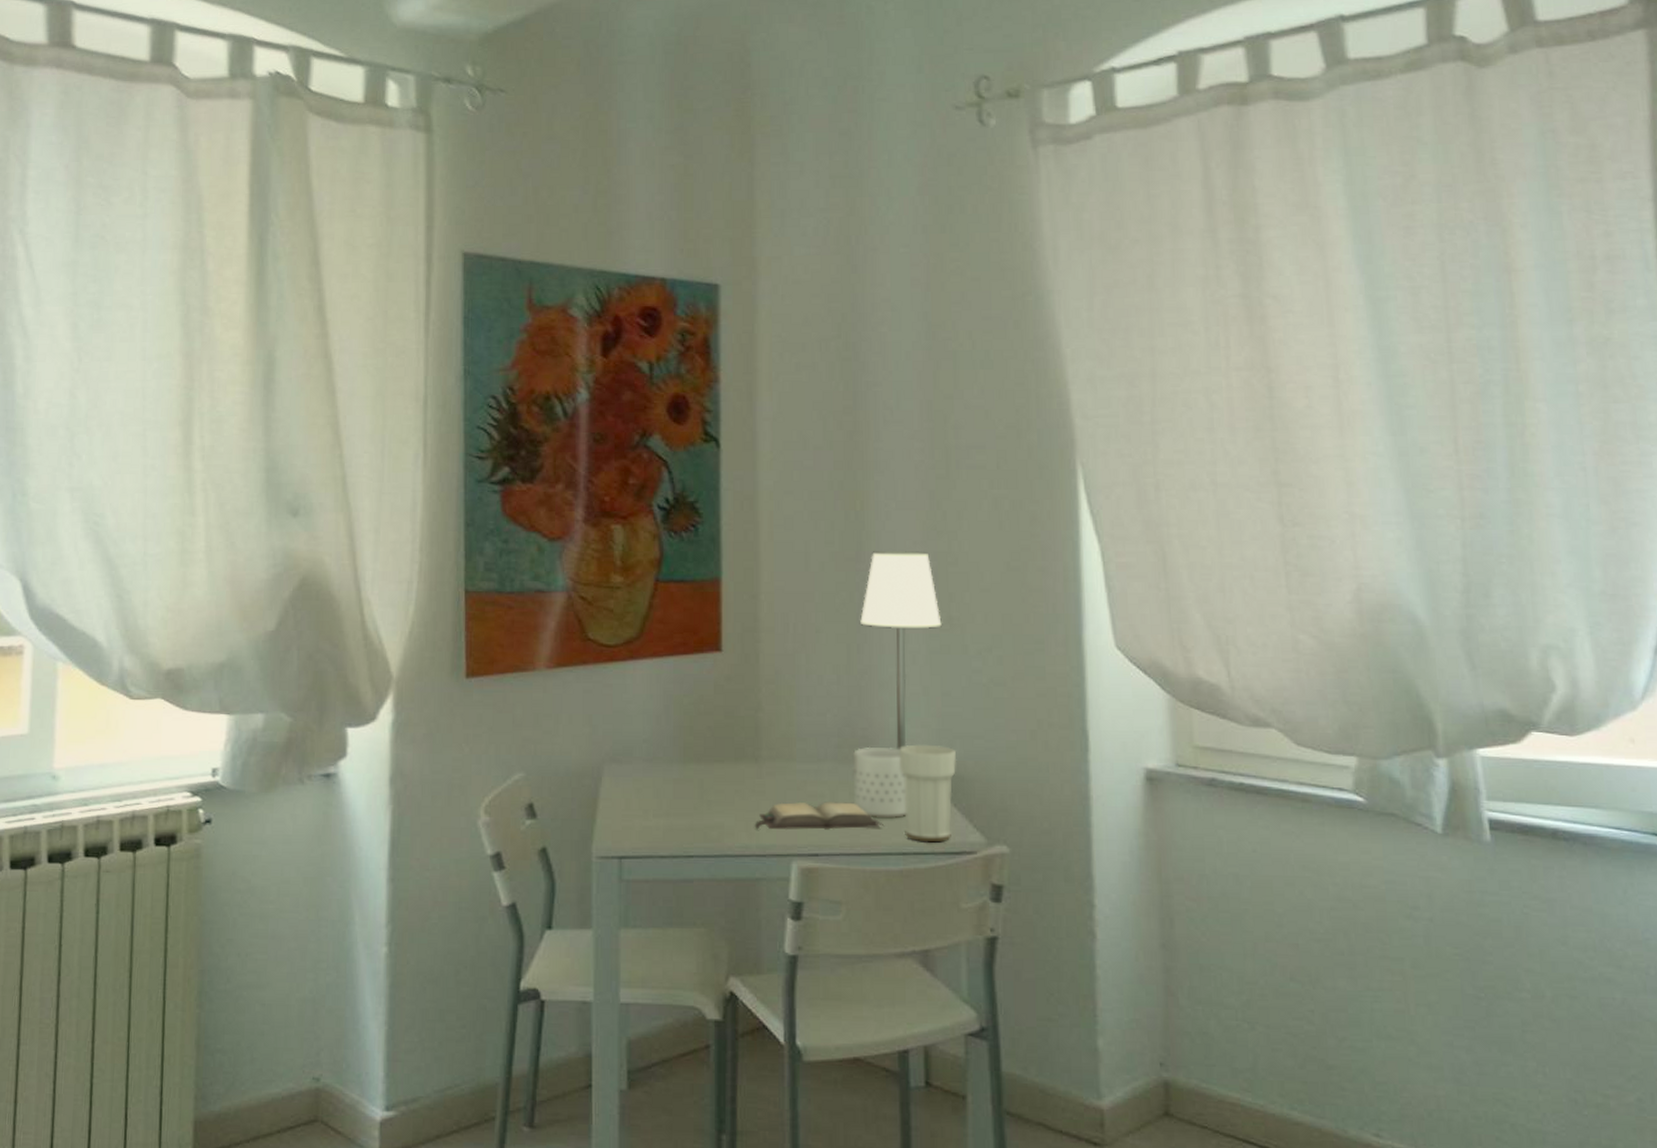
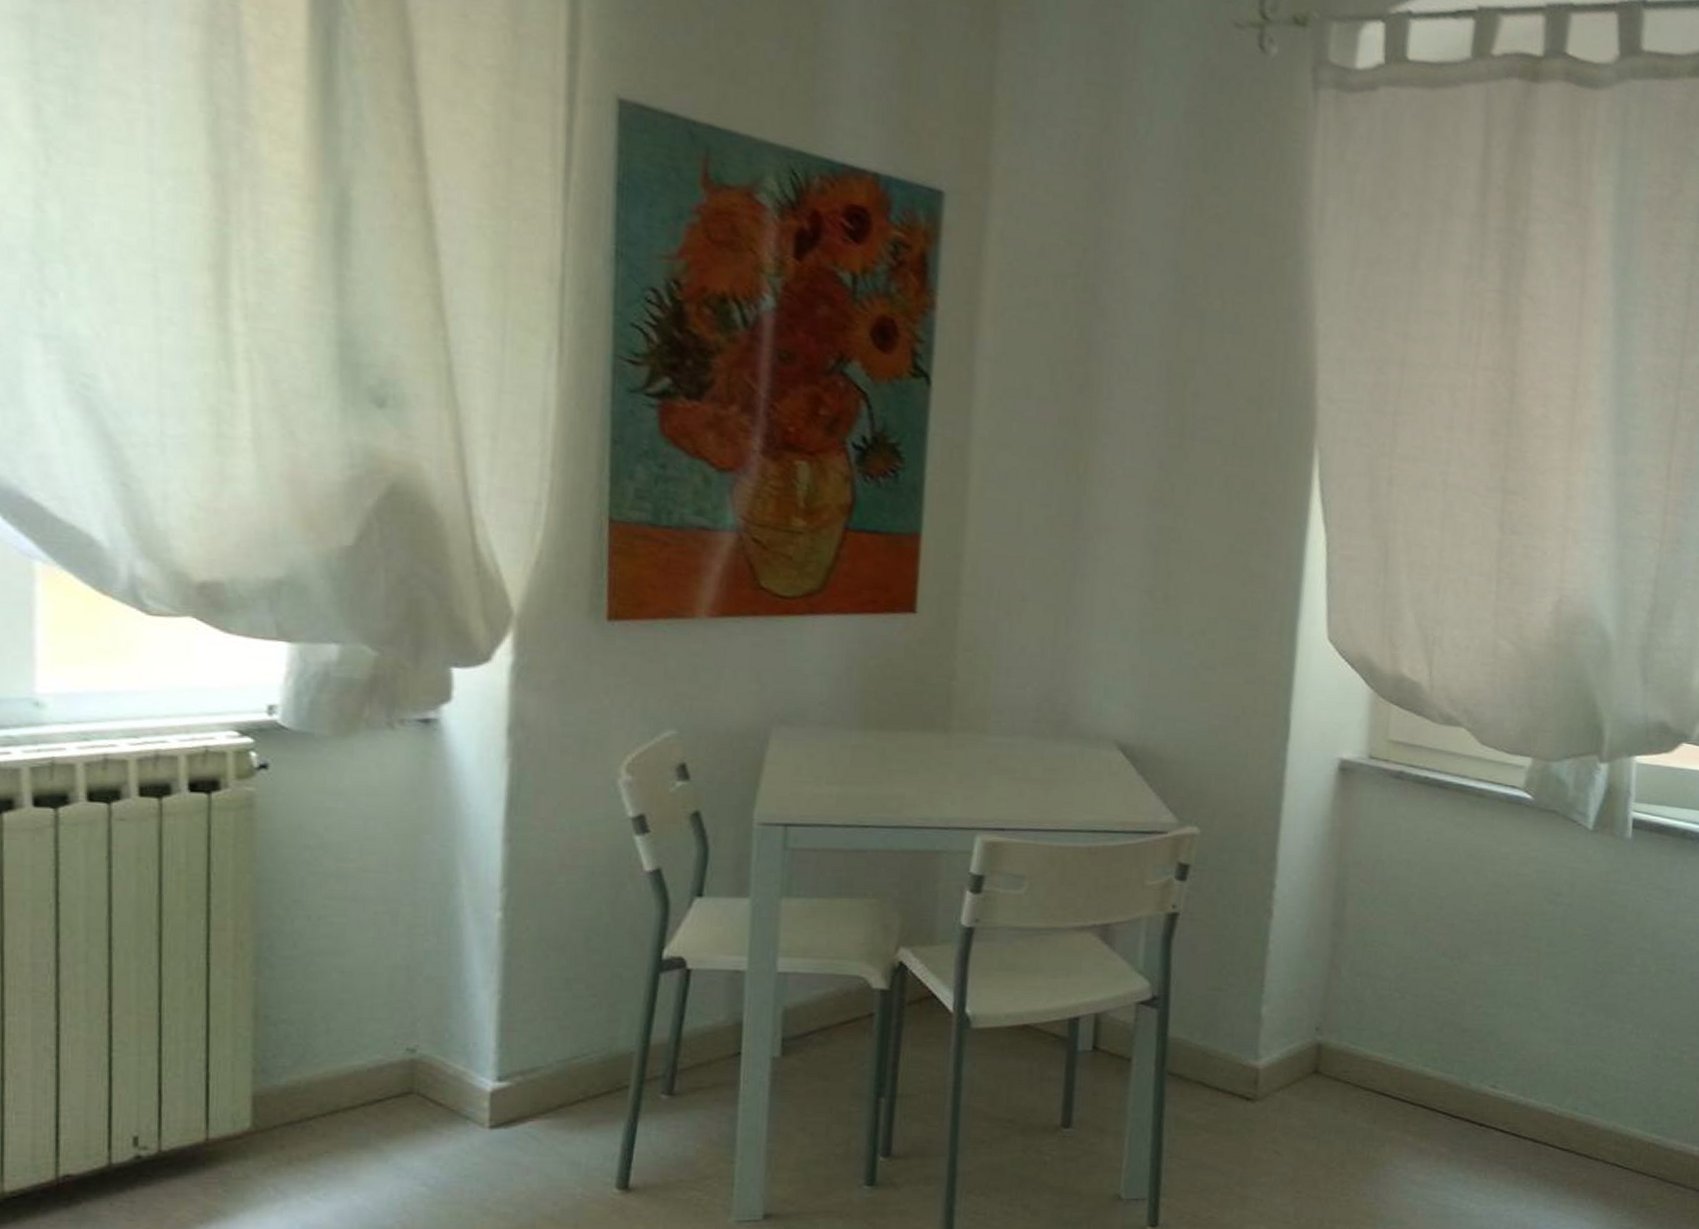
hardback book: present [754,802,885,830] -> none [938,775,1077,805]
mug: present [852,746,907,819] -> none [1047,723,1104,797]
table lamp: present [859,550,942,751] -> none [1070,518,1157,729]
cup: present [899,744,957,843] -> none [1097,723,1158,822]

